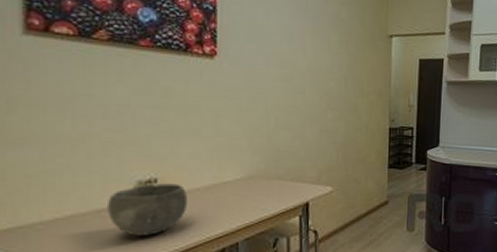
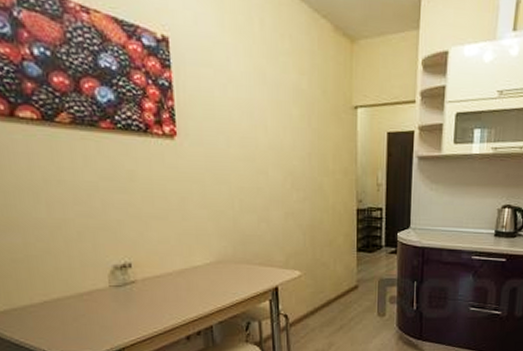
bowl: present [106,183,188,236] -> none [88,268,162,318]

